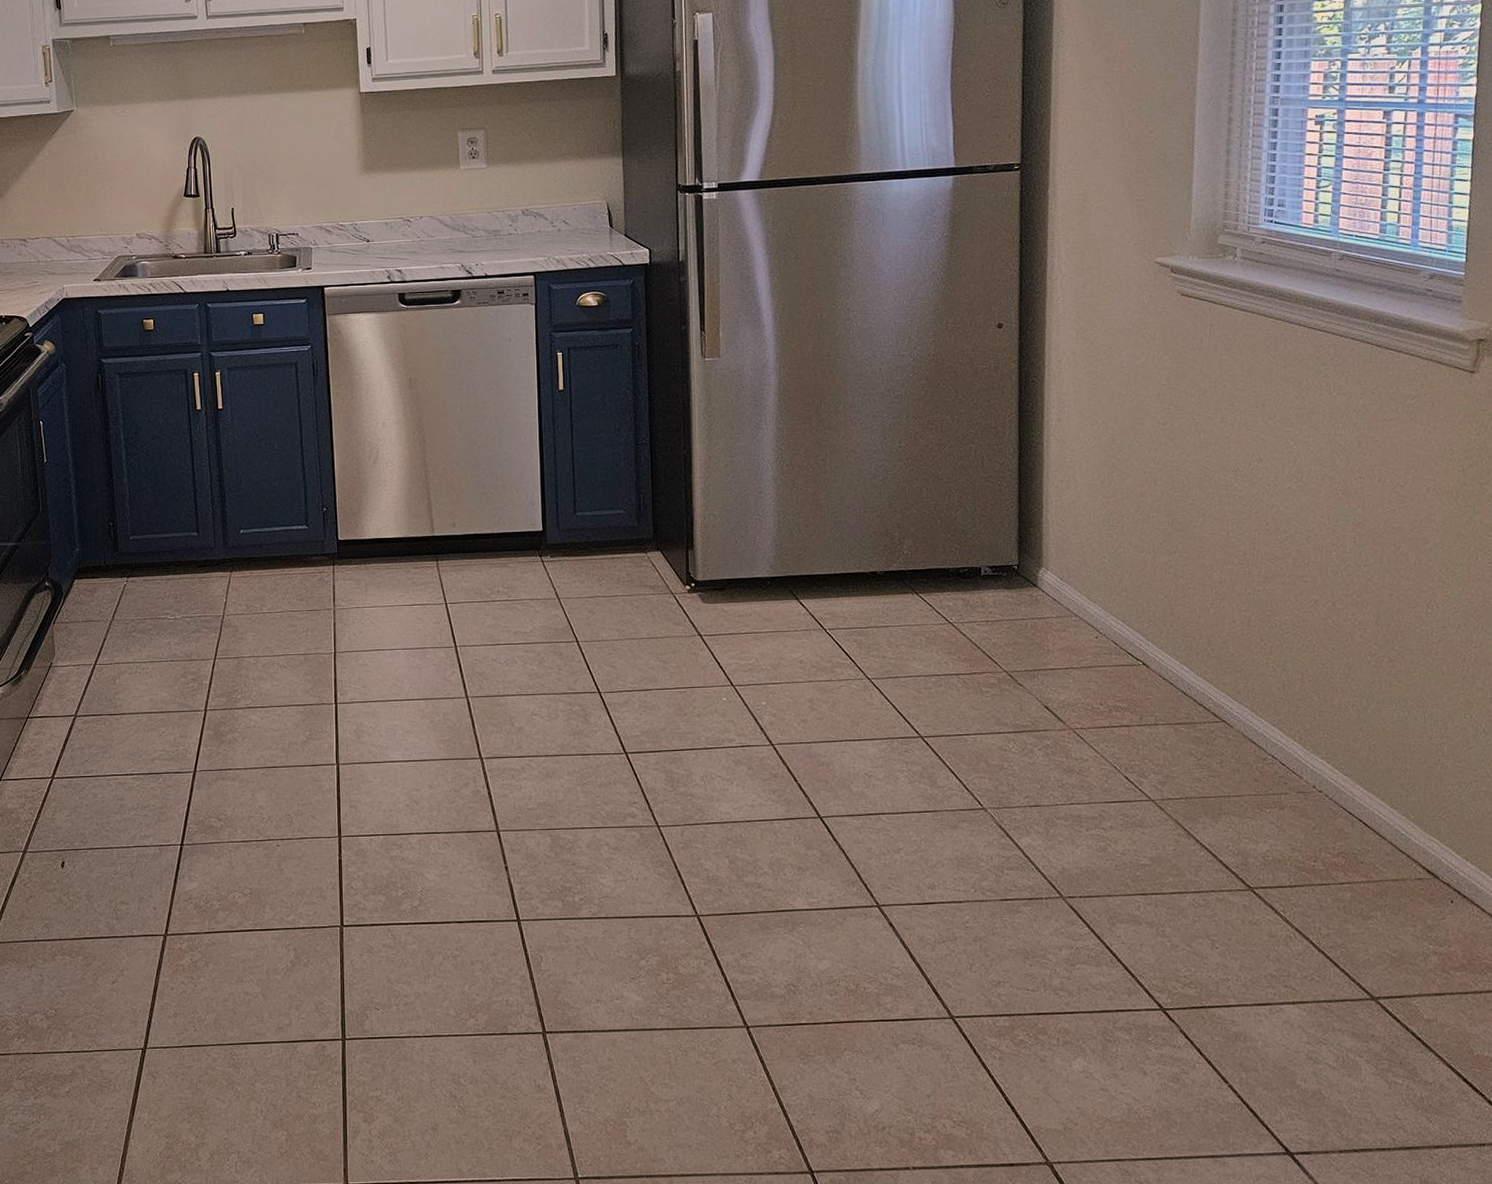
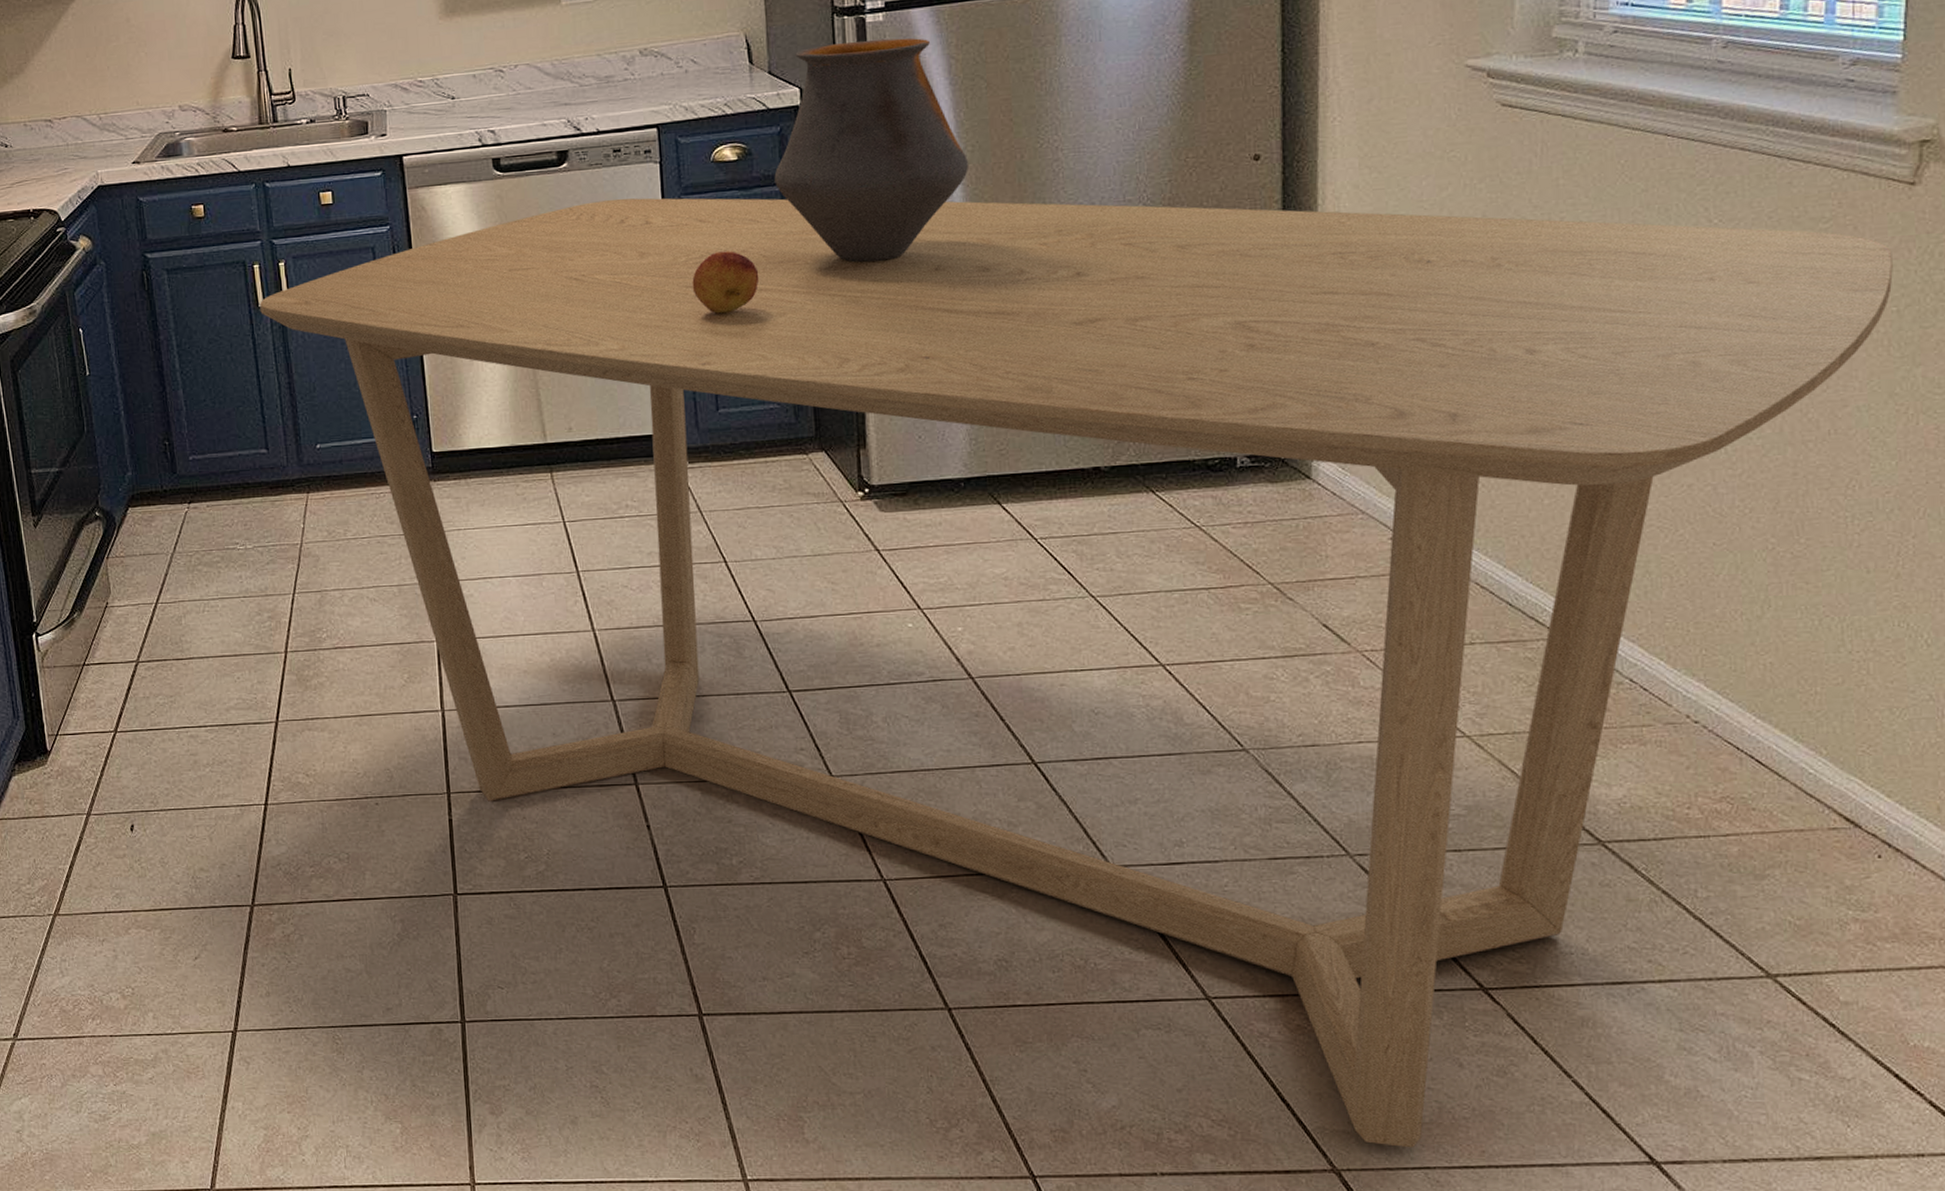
dining table: none [197,333,1459,1143] -> present [260,198,1893,1148]
fruit: none [558,380,612,432] -> present [692,251,759,314]
vase: none [627,214,780,396] -> present [774,38,968,263]

